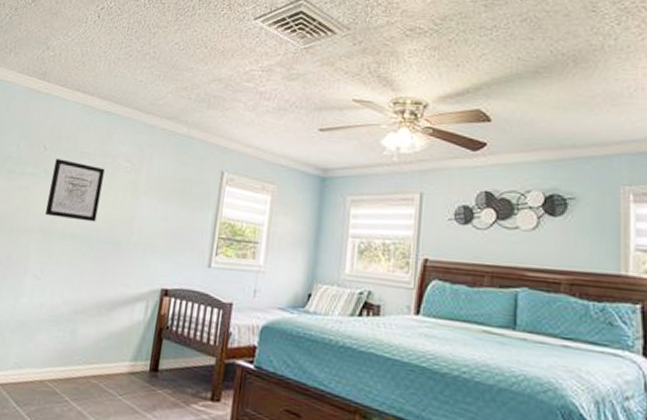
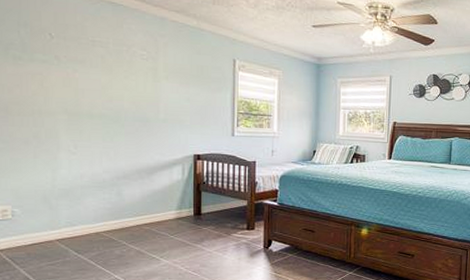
wall art: present [45,159,105,222] -> none [66,46,121,103]

